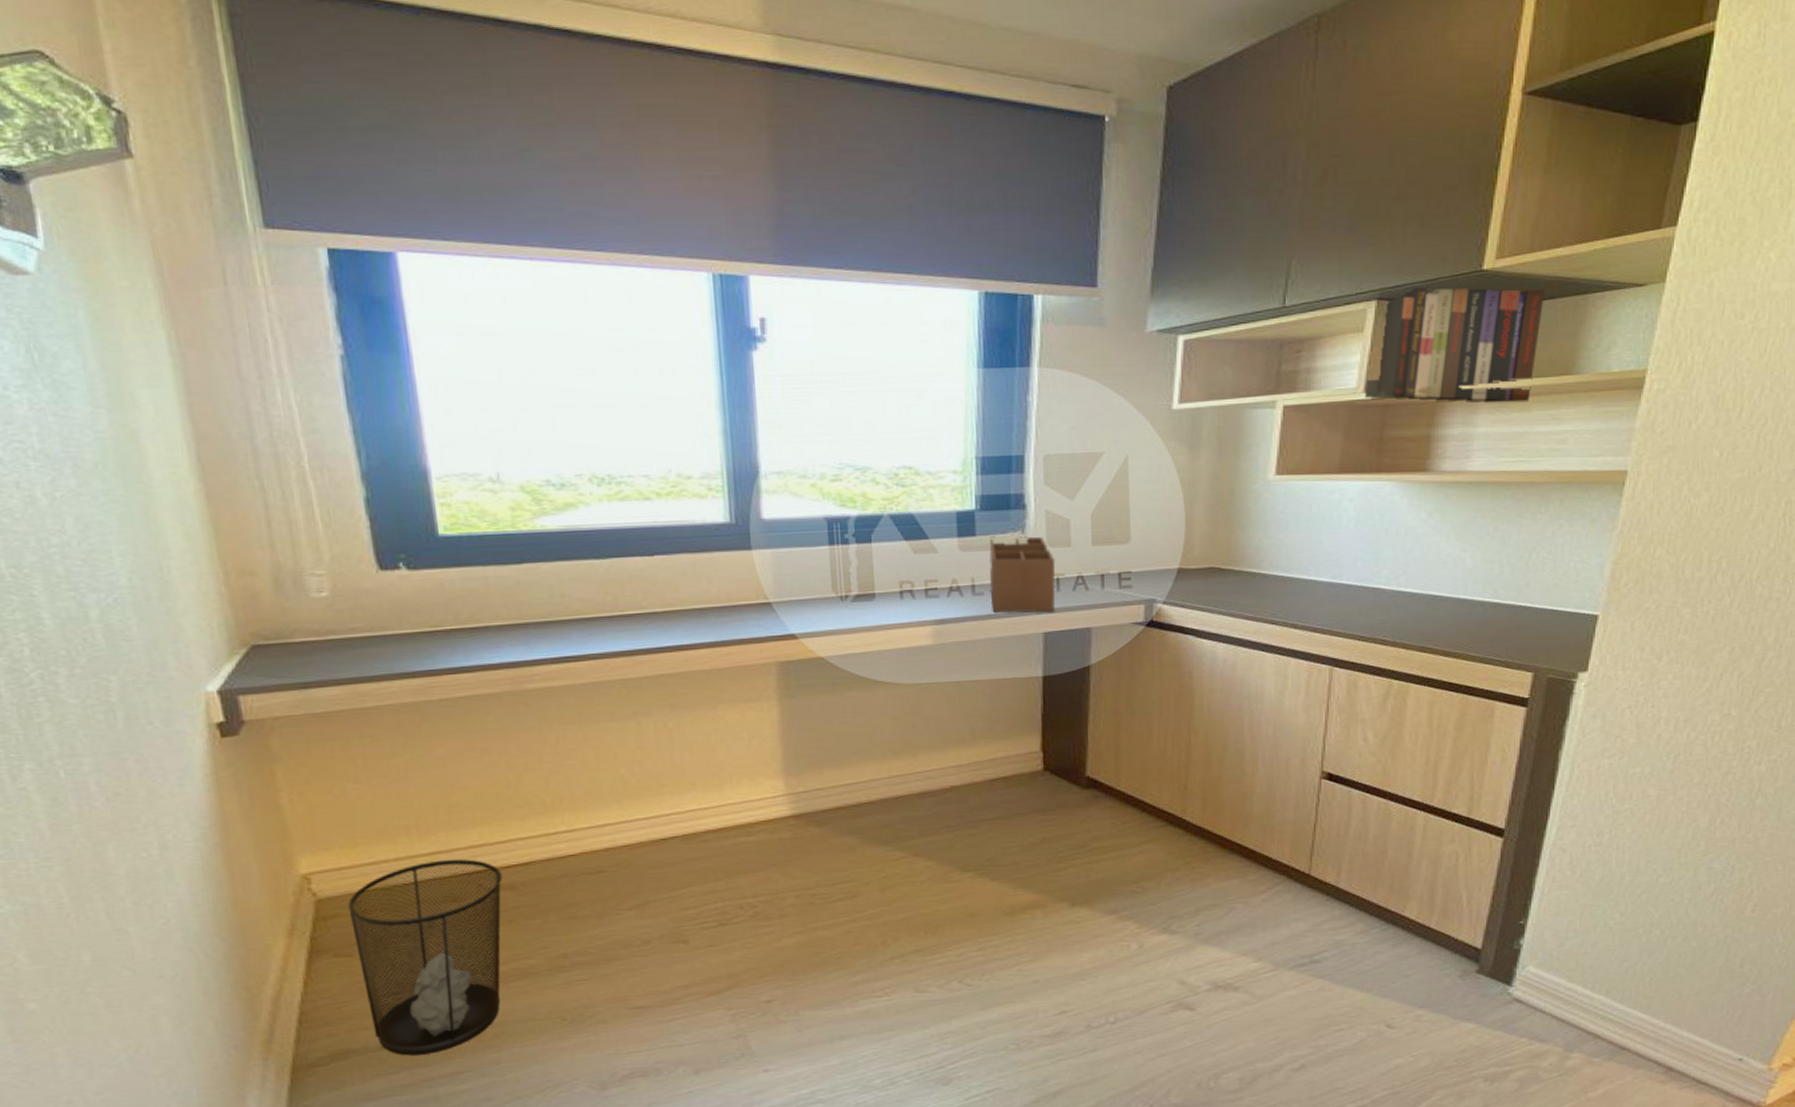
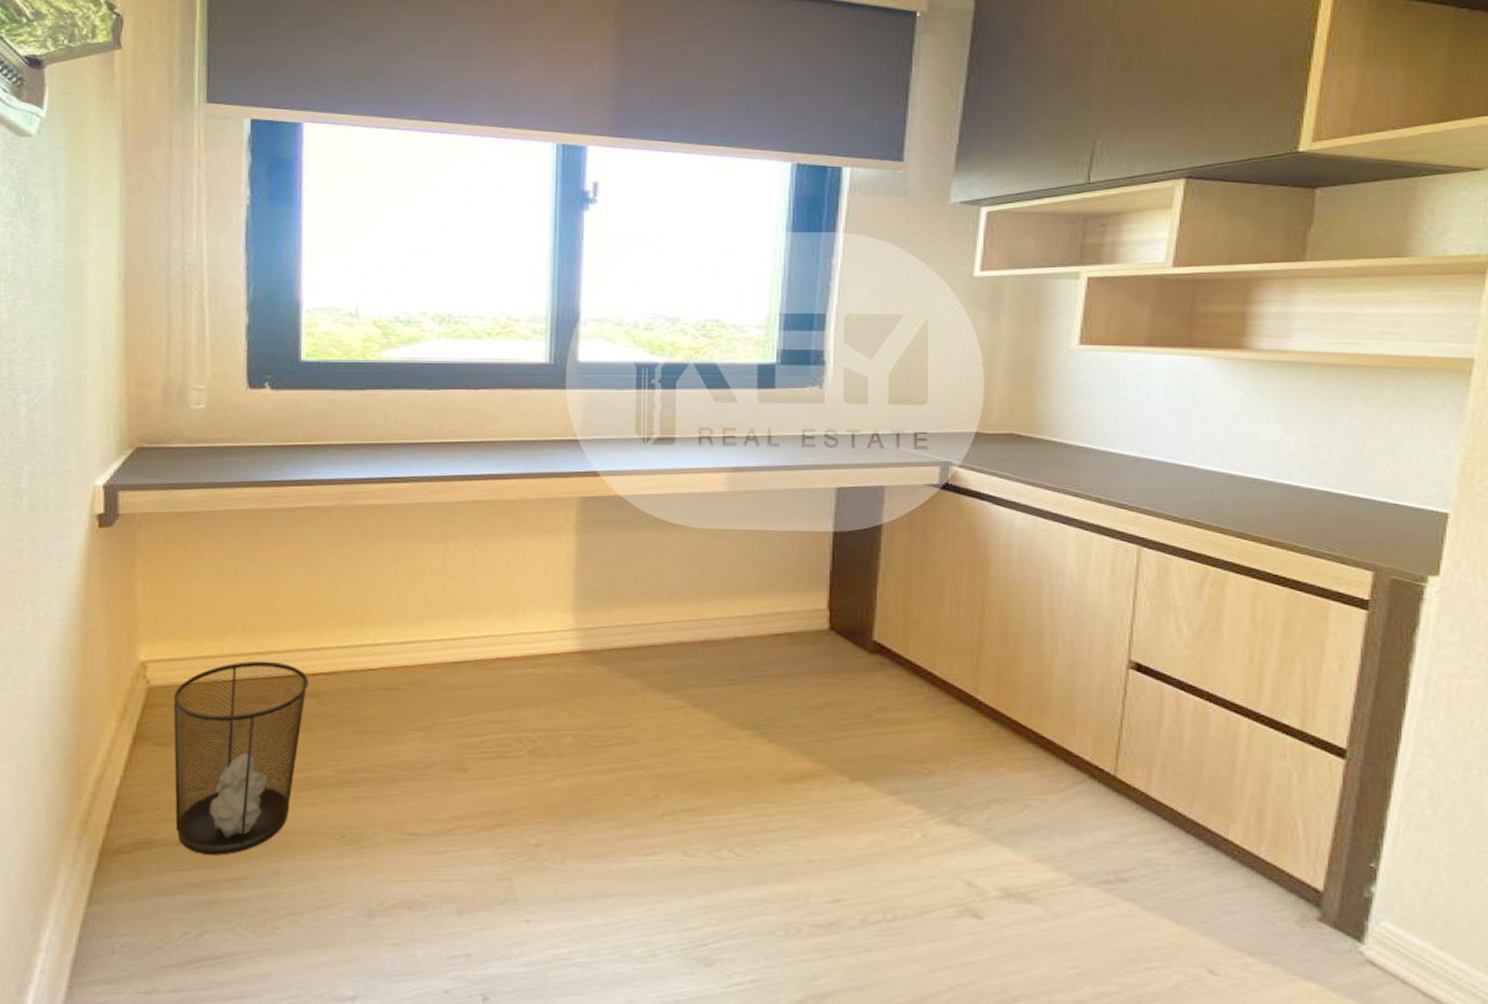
desk organizer: present [989,536,1056,613] -> none [785,390,852,468]
books: present [1364,285,1545,404] -> none [1173,165,1368,283]

